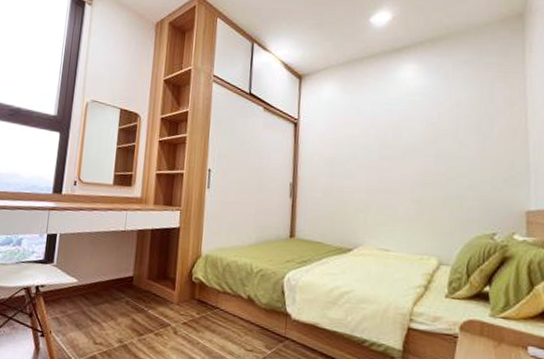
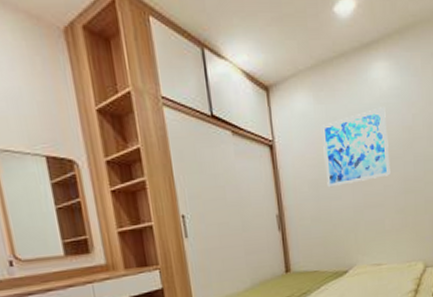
wall art: none [343,102,410,168] -> present [322,107,391,188]

